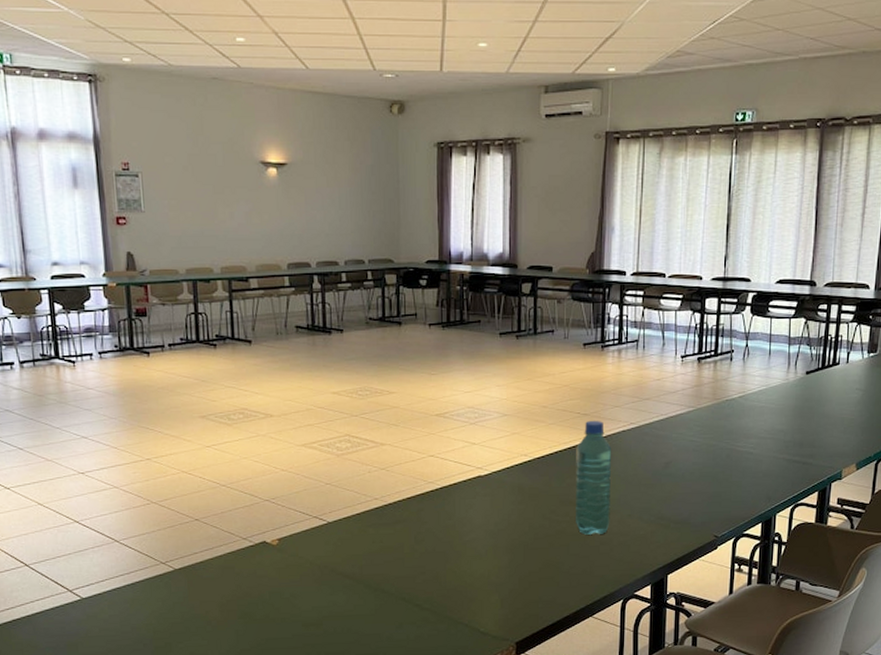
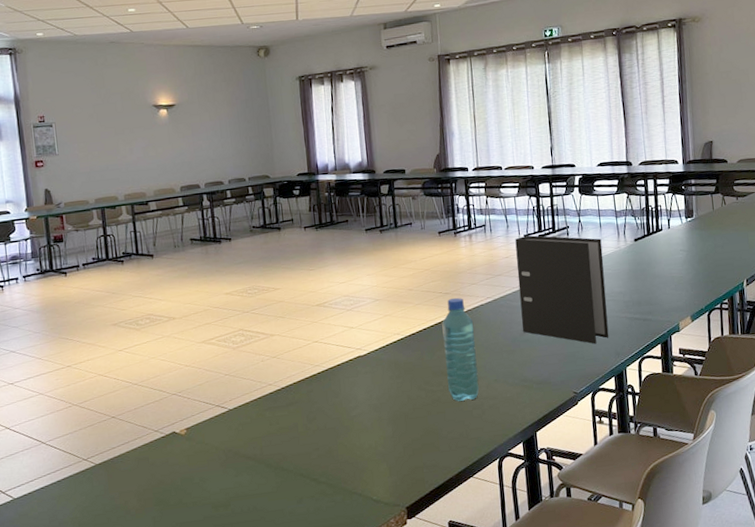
binder: none [666,356,769,485] -> present [515,235,609,344]

